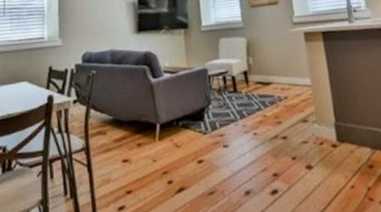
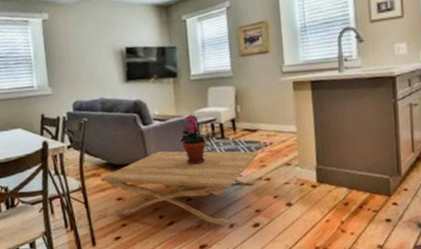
coffee table: none [106,105,274,193] -> present [100,151,259,226]
potted plant: none [191,67,219,122] -> present [181,115,207,165]

